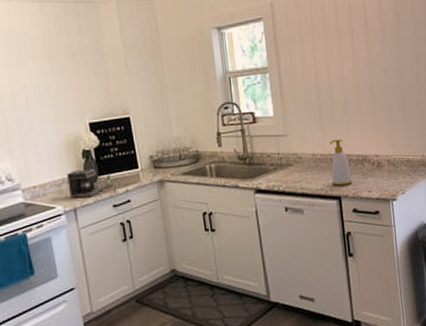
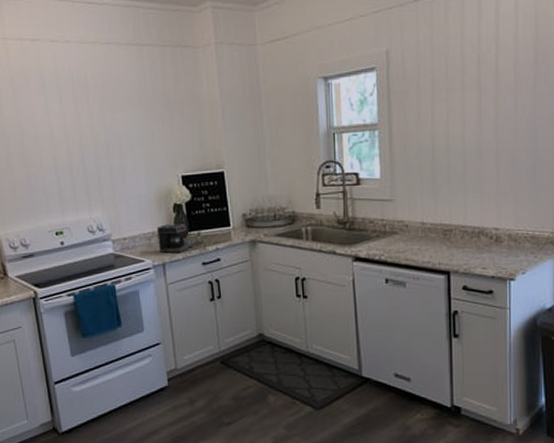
soap bottle: present [329,139,352,186] -> none [441,208,464,259]

